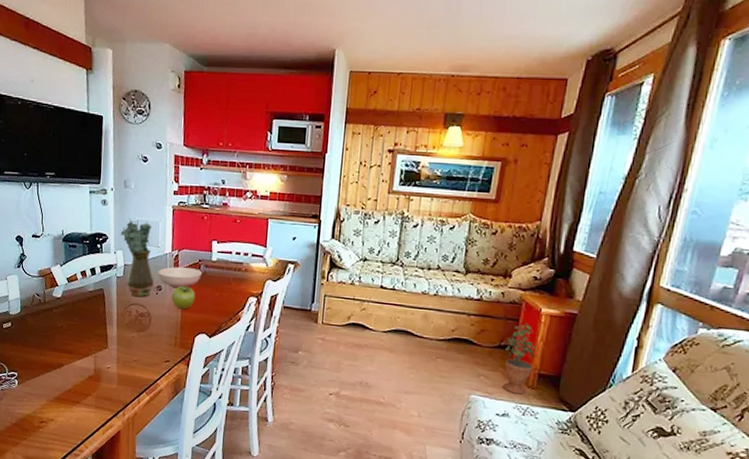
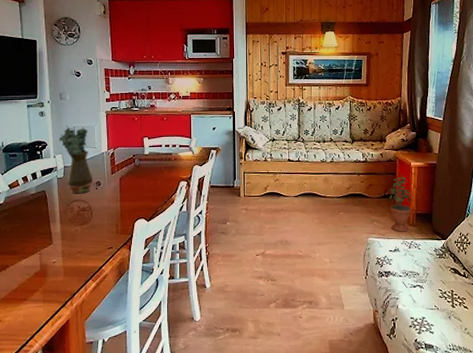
bowl: present [158,266,203,289] -> none [96,163,137,182]
fruit: present [172,285,195,310] -> none [111,179,132,200]

